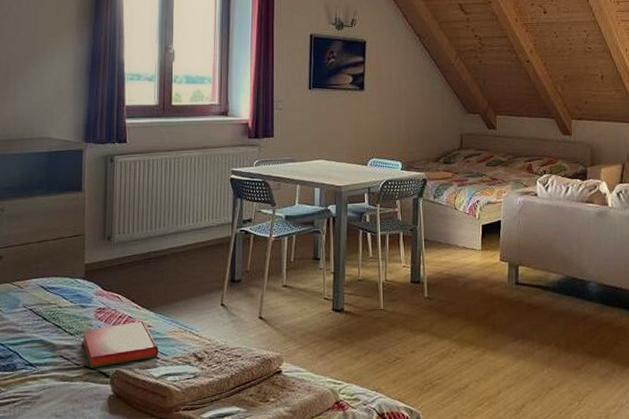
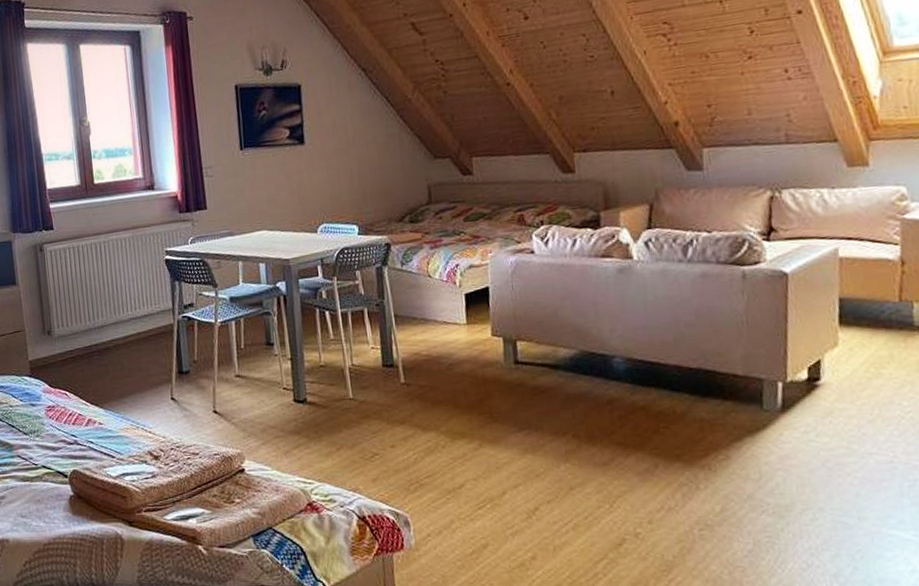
hardback book: present [83,321,159,368] -> none [36,418,114,468]

